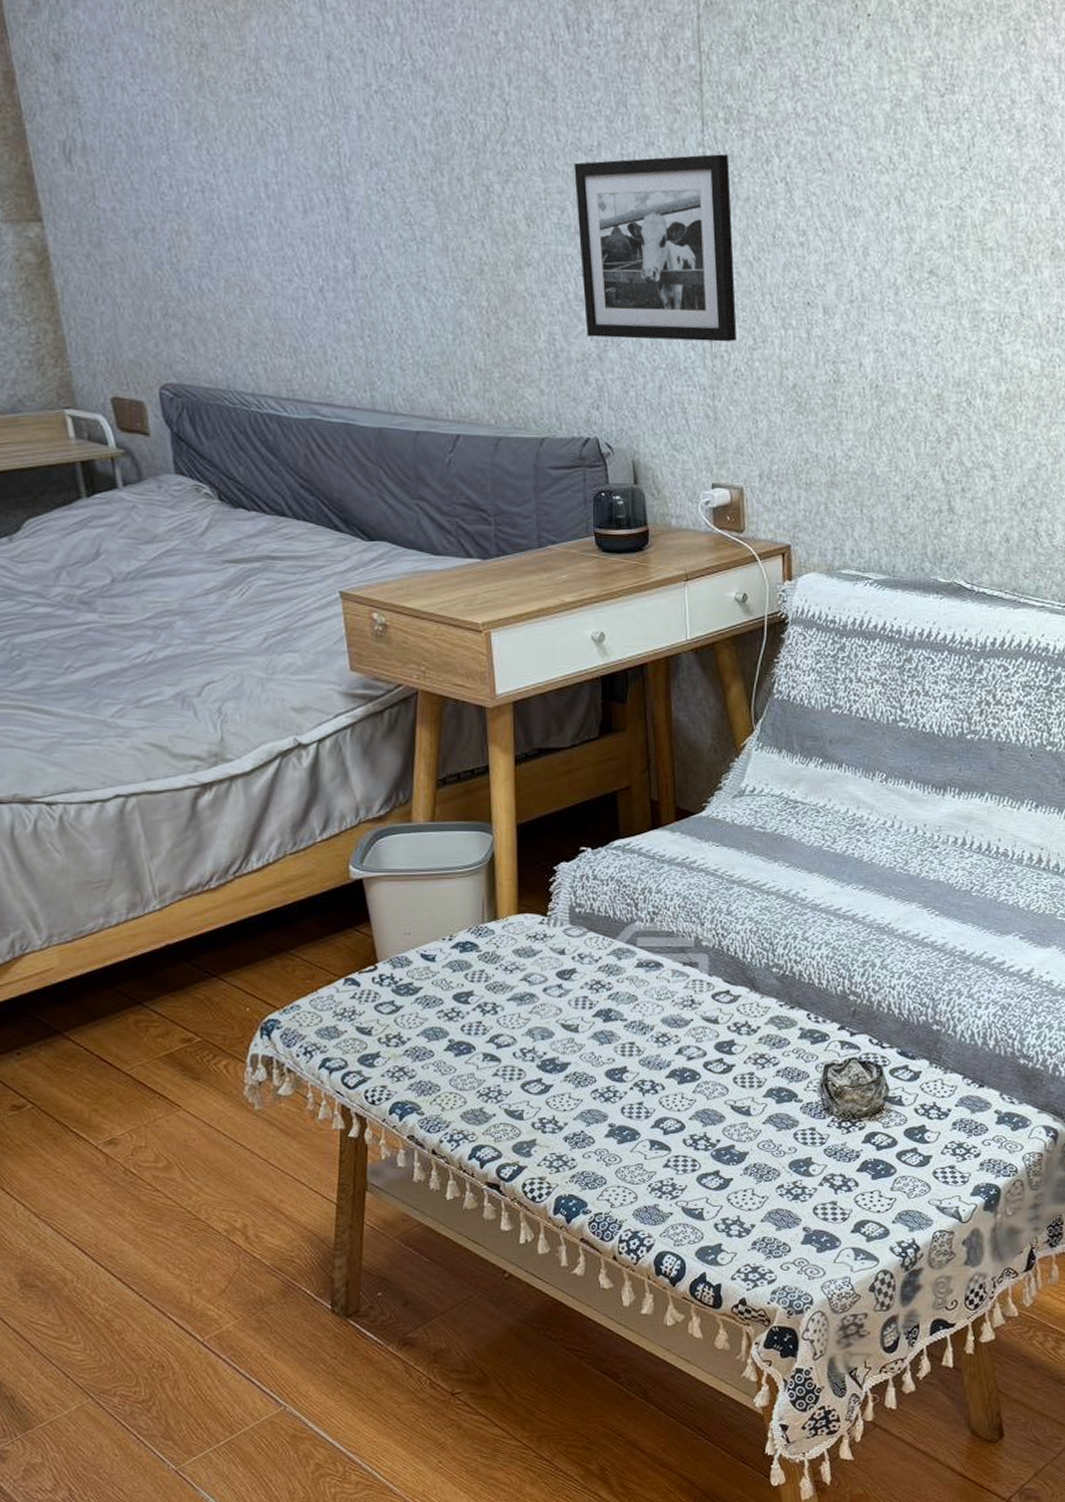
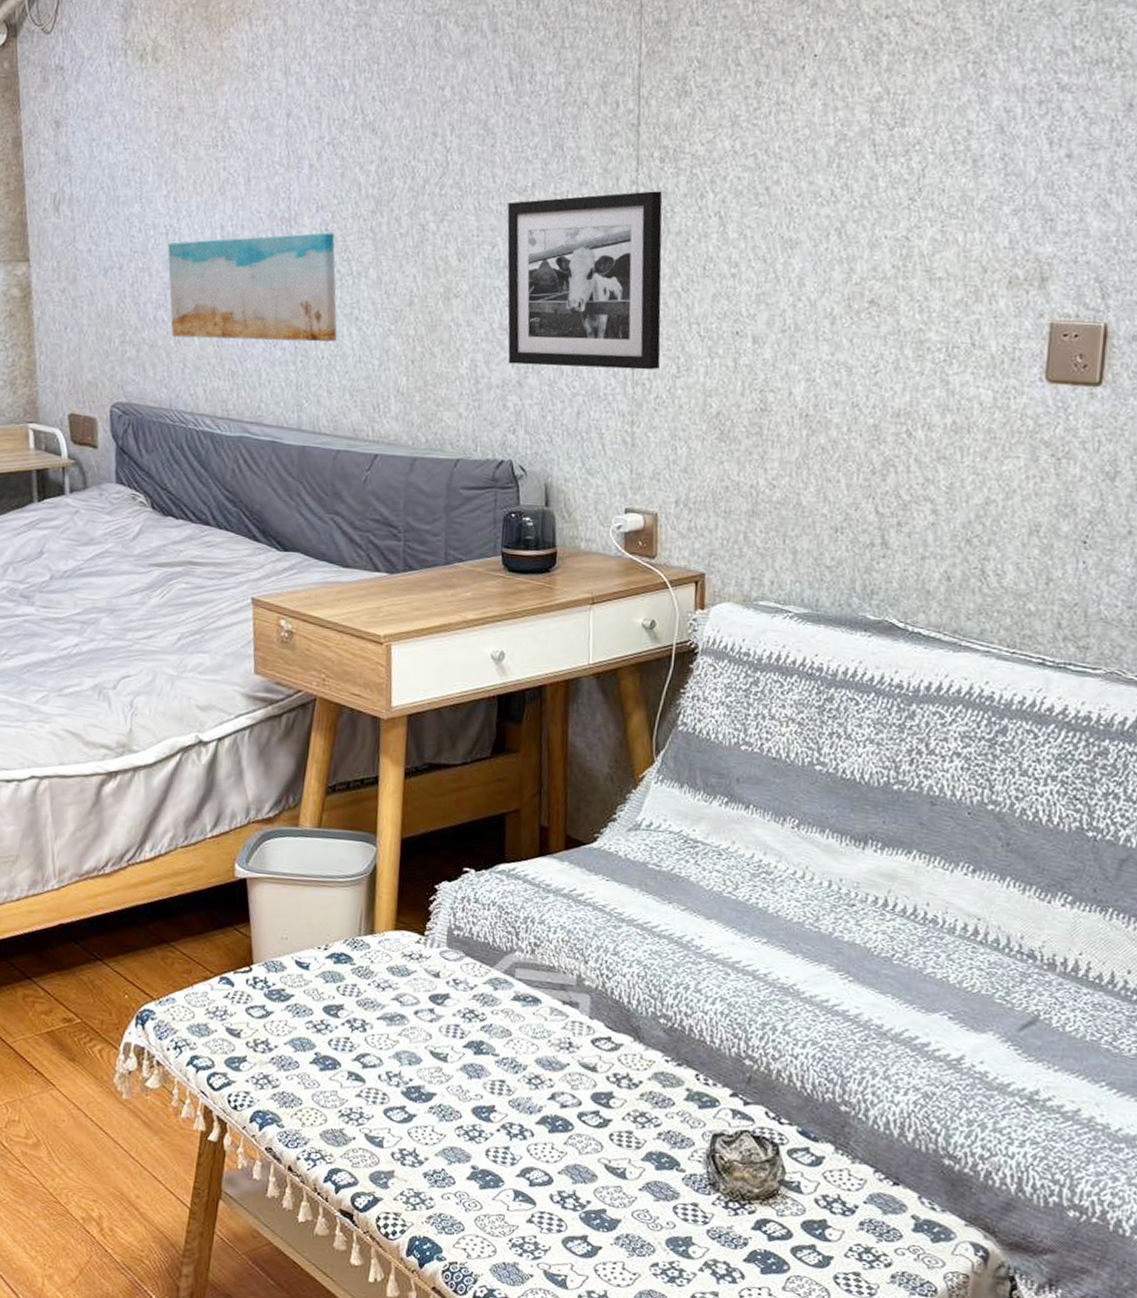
wall art: none [205,192,405,314] -> present [167,232,337,342]

